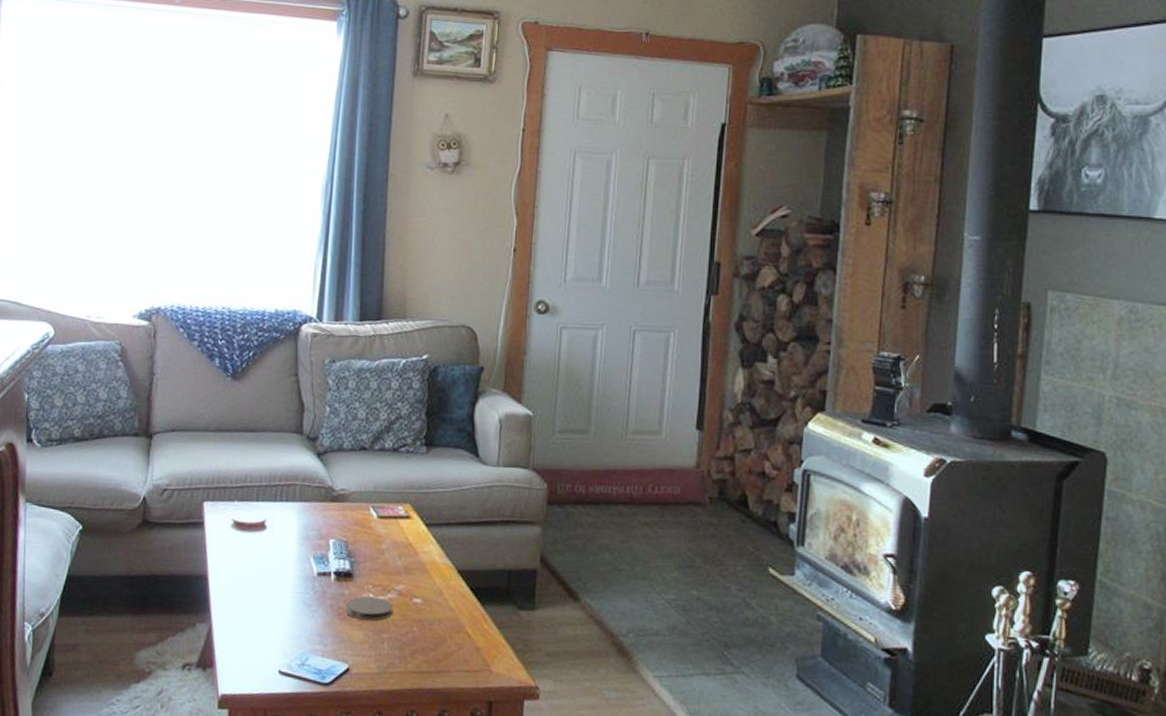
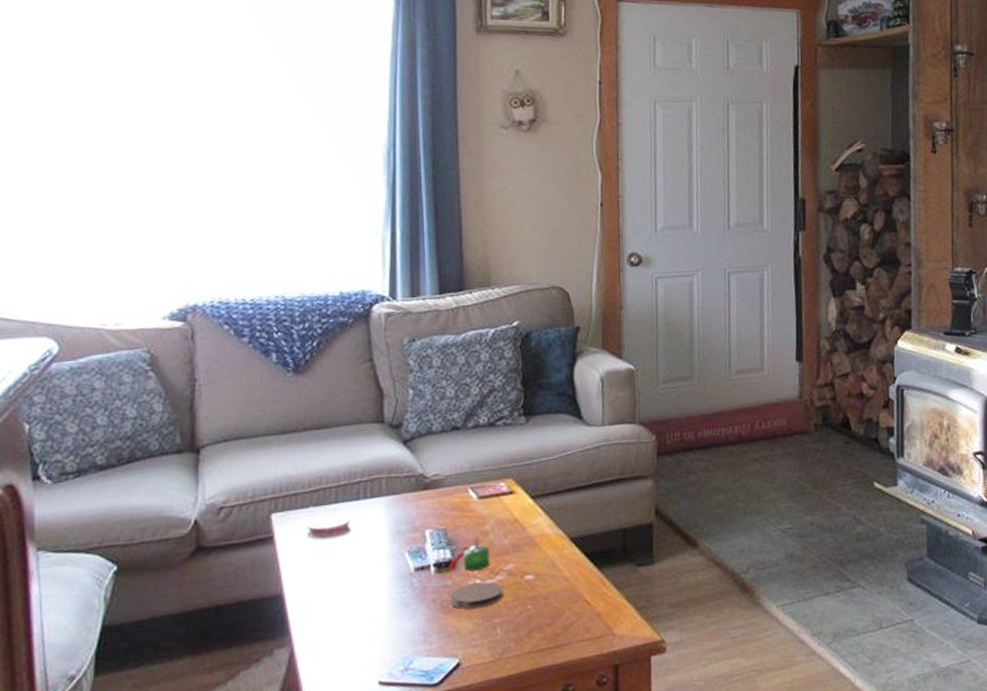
candle: none [347,552,384,585] -> present [449,535,490,571]

